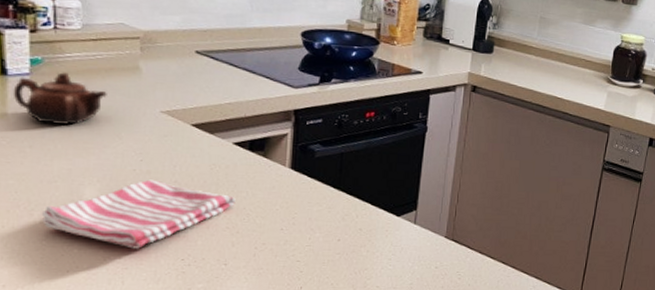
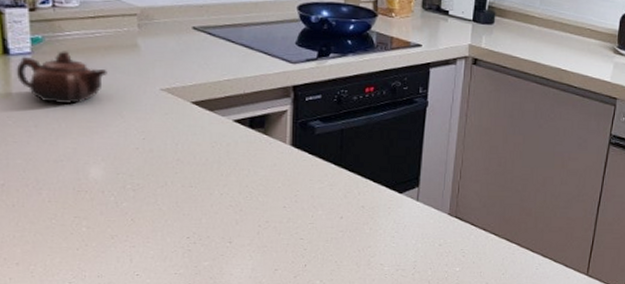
dish towel: present [41,179,236,249] -> none [49,158,238,227]

